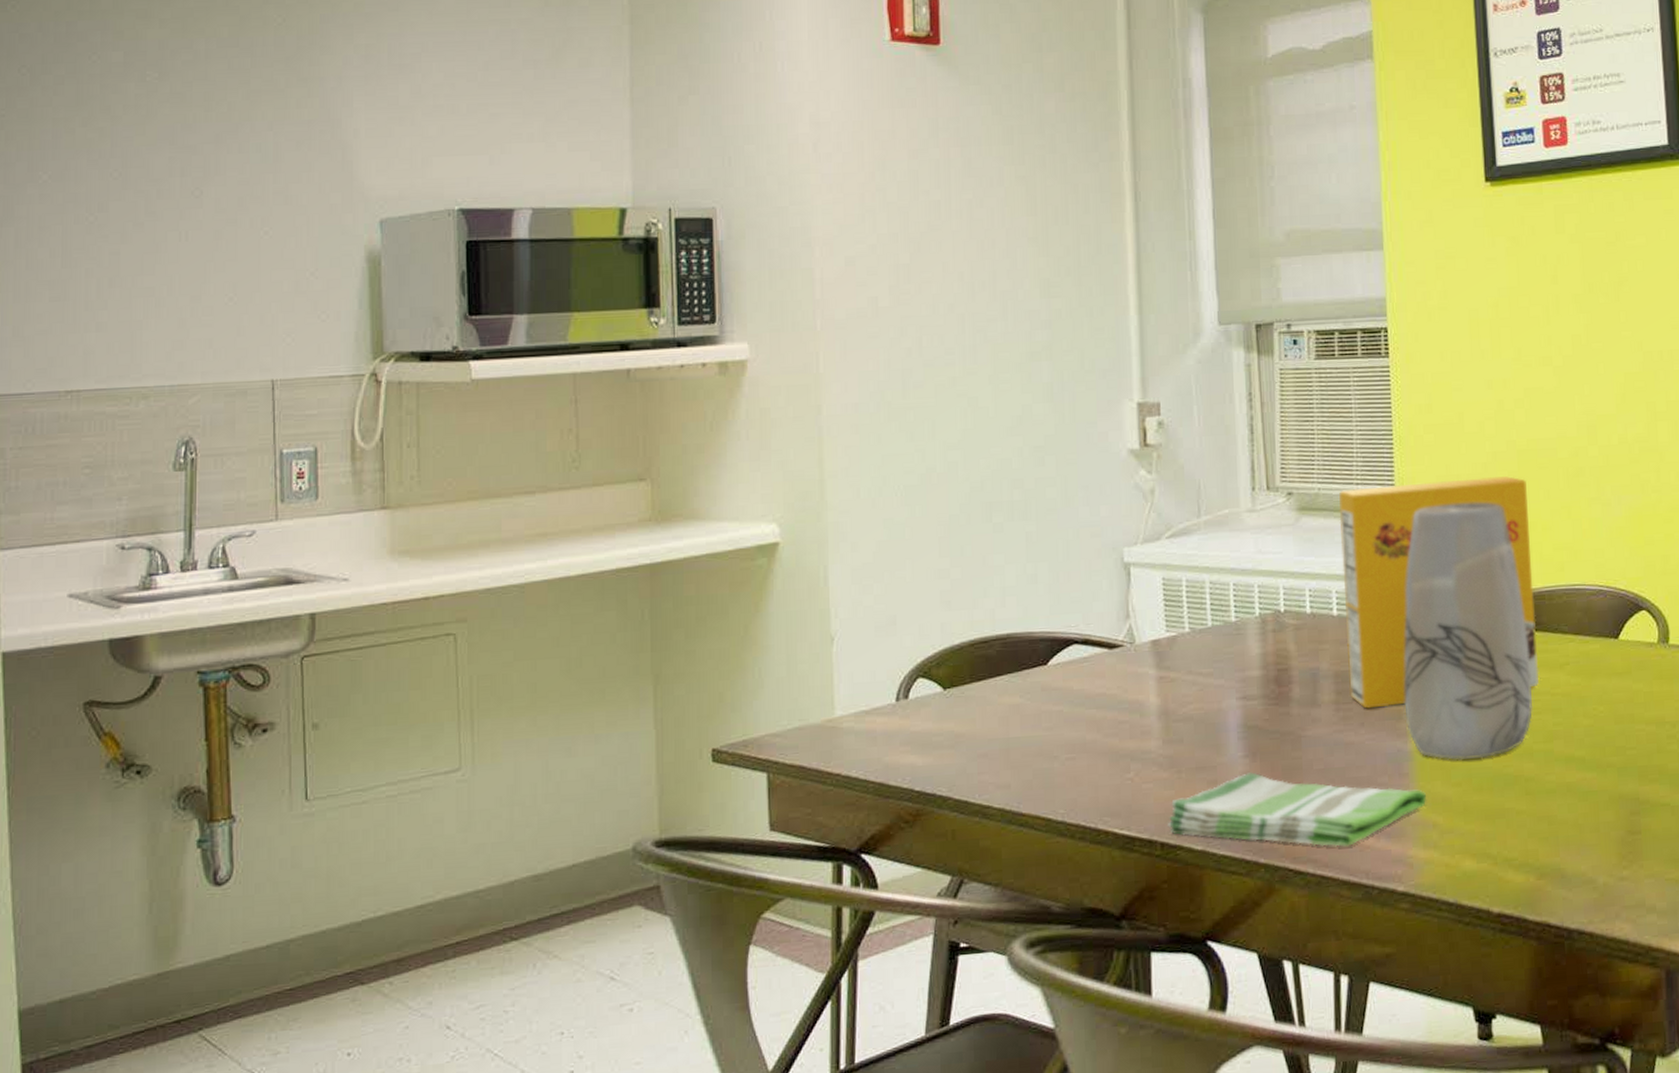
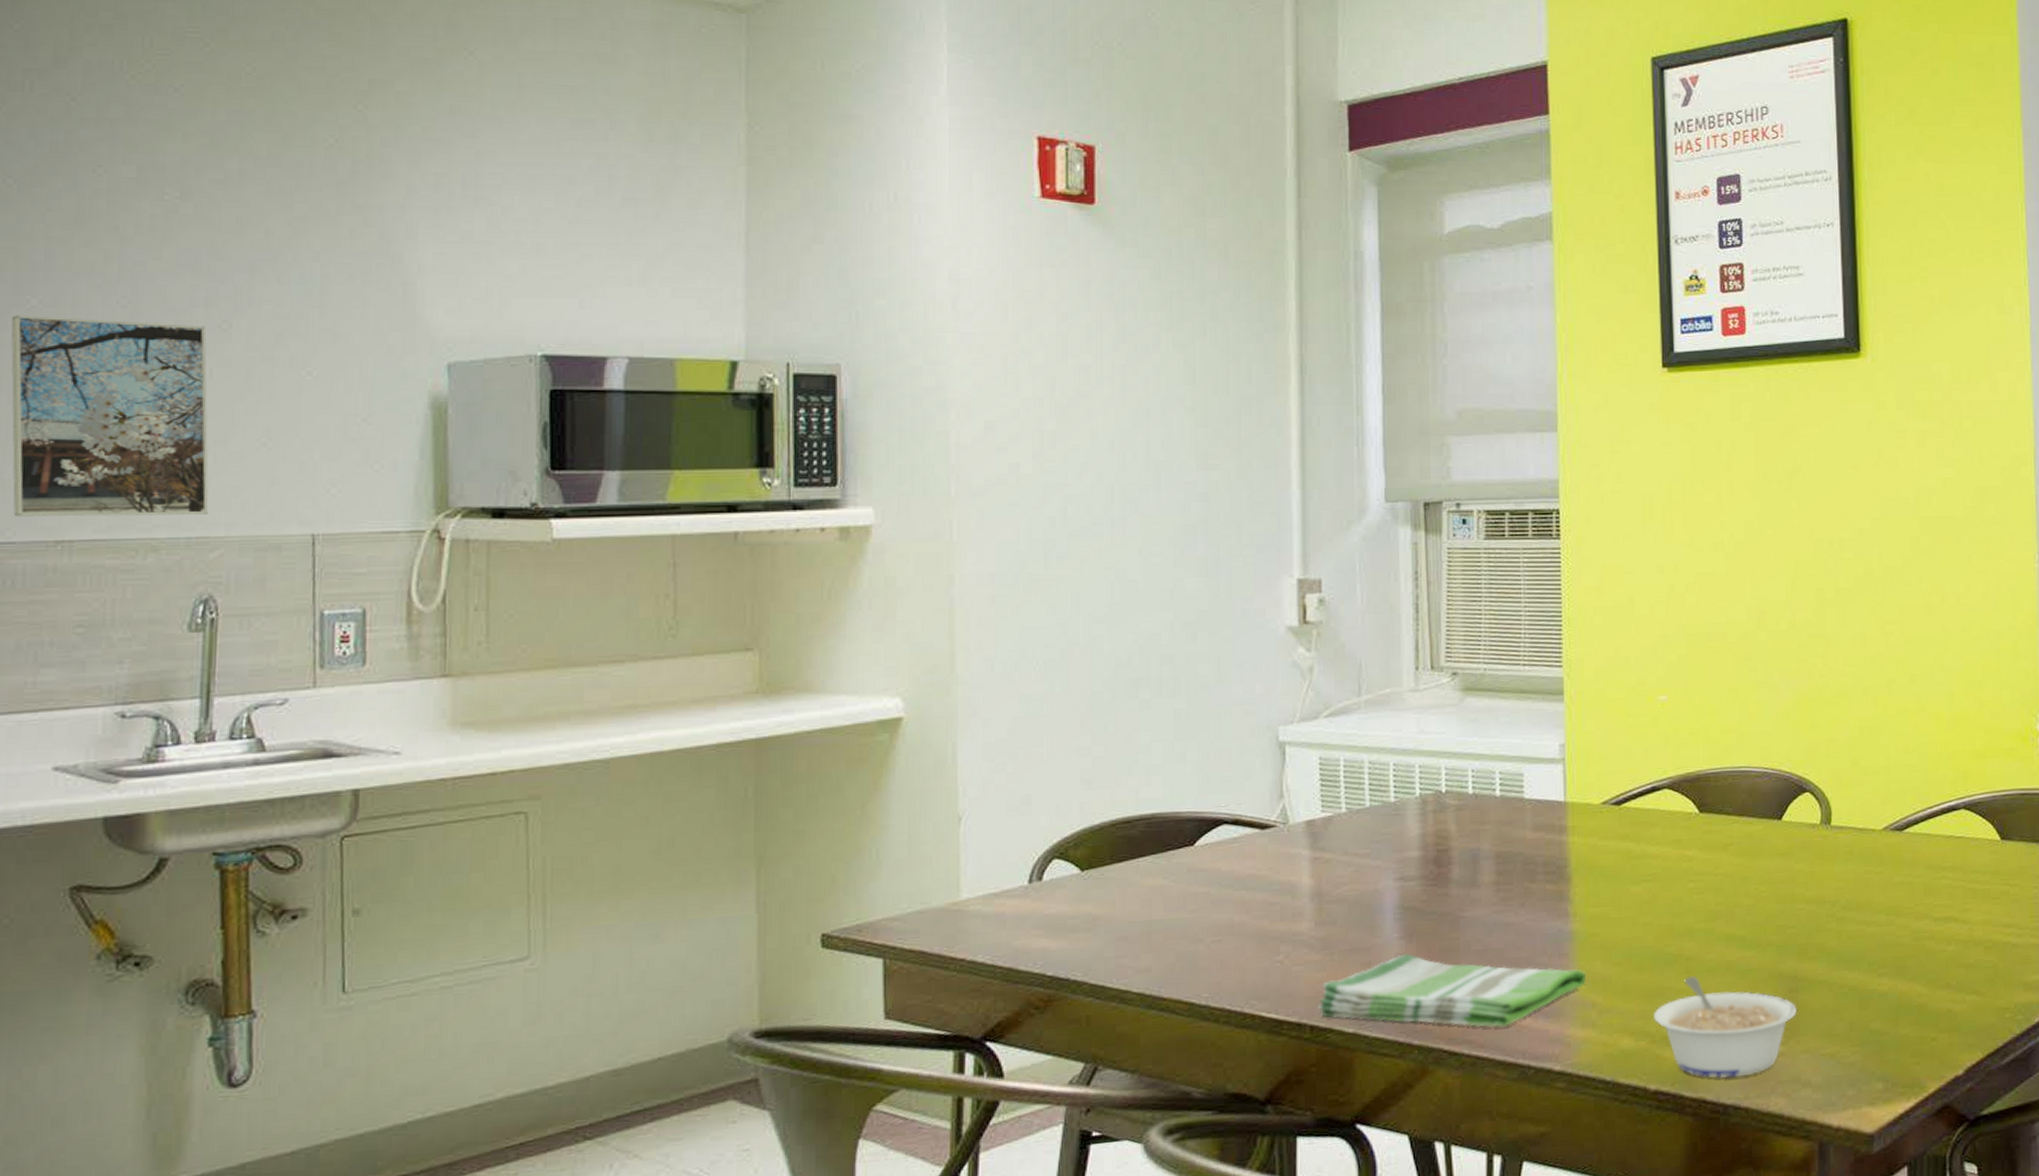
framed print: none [27,189,188,370] -> present [11,315,209,517]
cereal box: present [1339,476,1539,709] -> none [1505,659,1703,890]
vase: present [1404,502,1532,761] -> none [1566,685,1695,940]
legume: none [1495,797,1640,902] -> present [1654,975,1798,1078]

